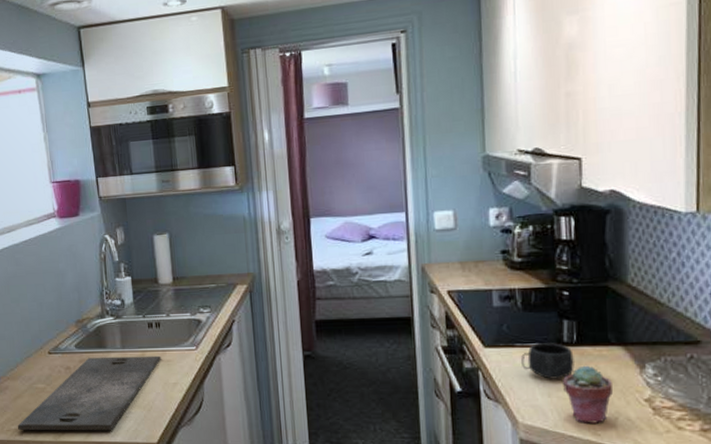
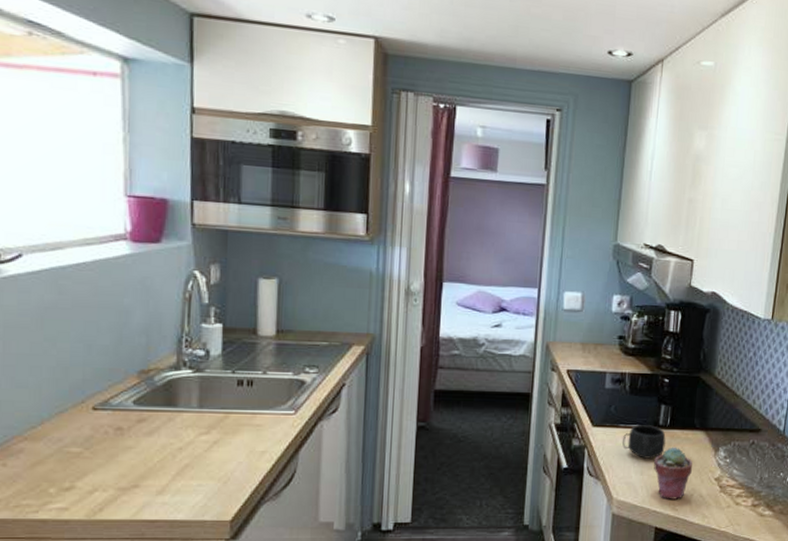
cutting board: present [18,355,161,431] -> none [32,417,249,507]

